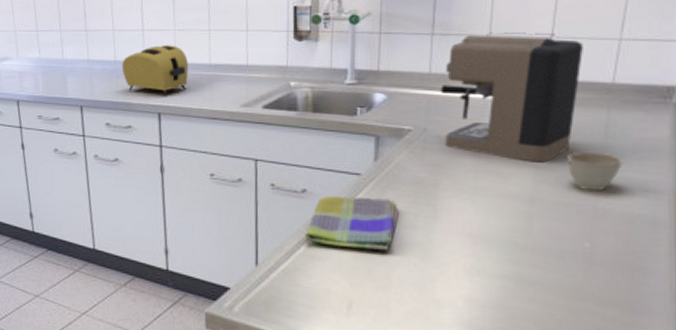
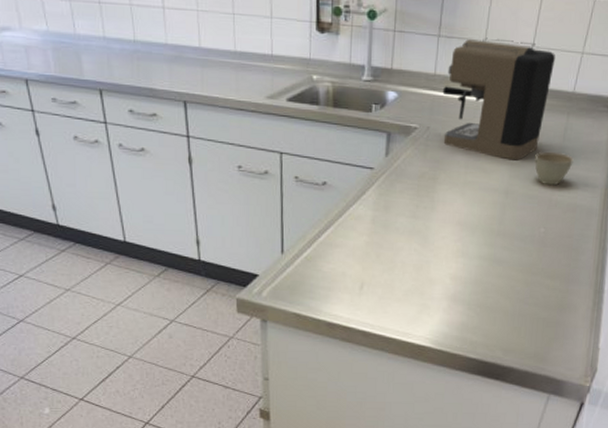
toaster: present [121,45,189,96] -> none [142,26,214,84]
dish towel: present [305,195,398,252] -> none [325,188,404,238]

